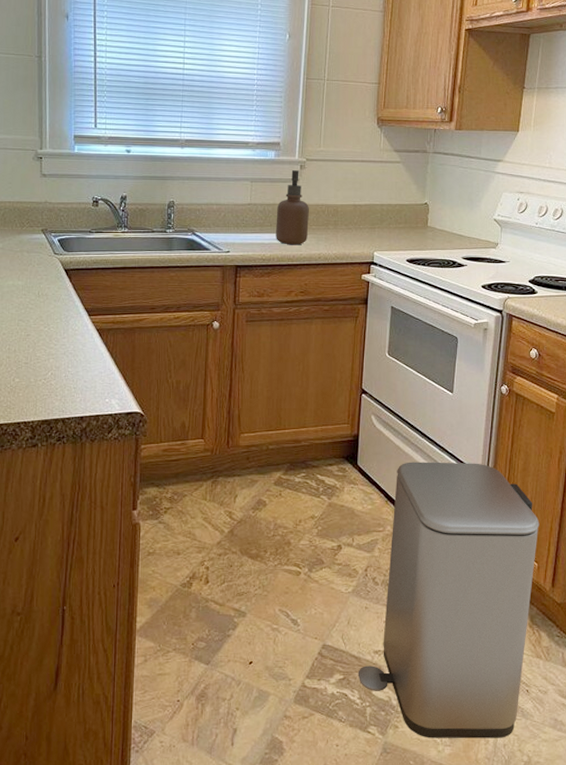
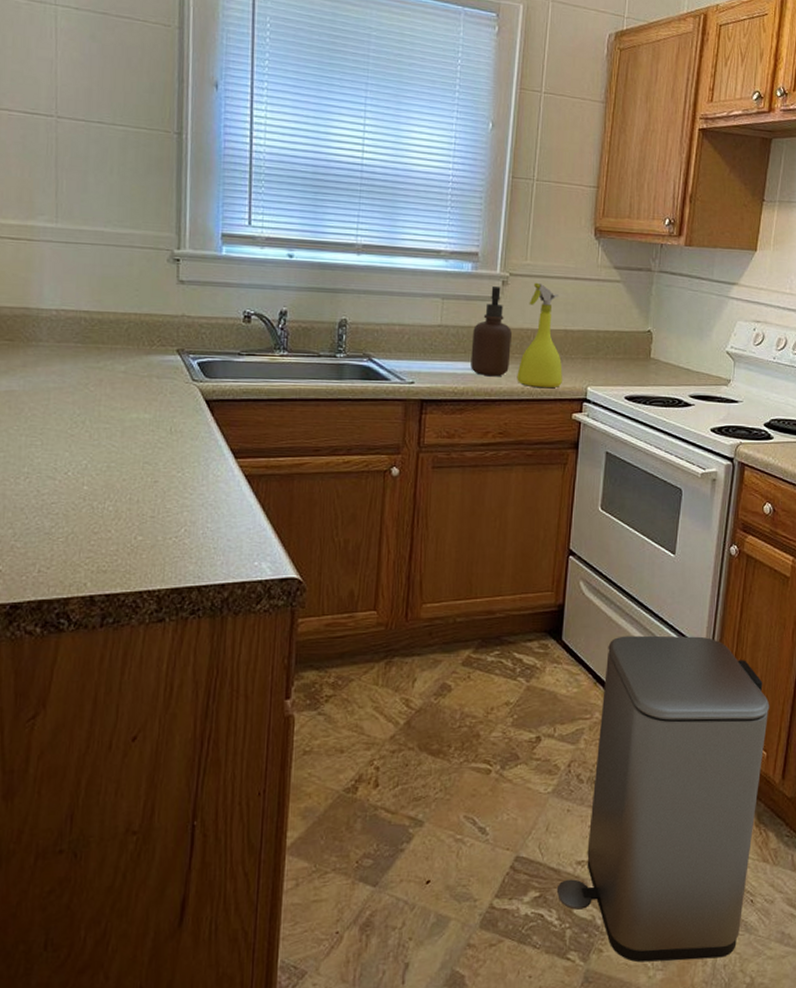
spray bottle: none [314,165,353,254] -> present [517,282,563,389]

